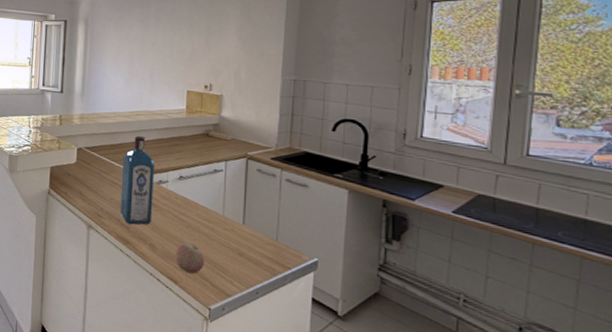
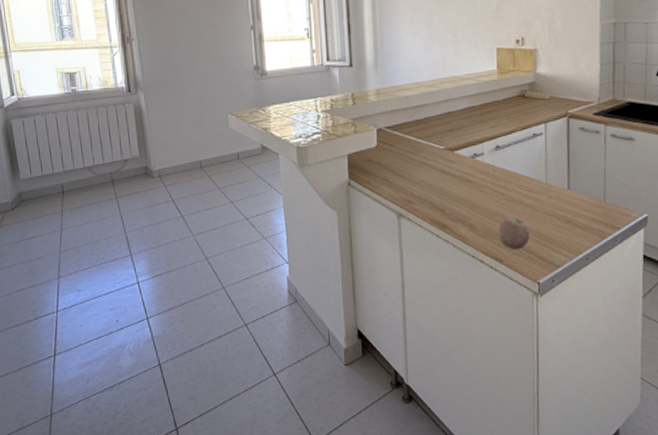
liquor: present [120,135,155,225] -> none [430,106,469,207]

